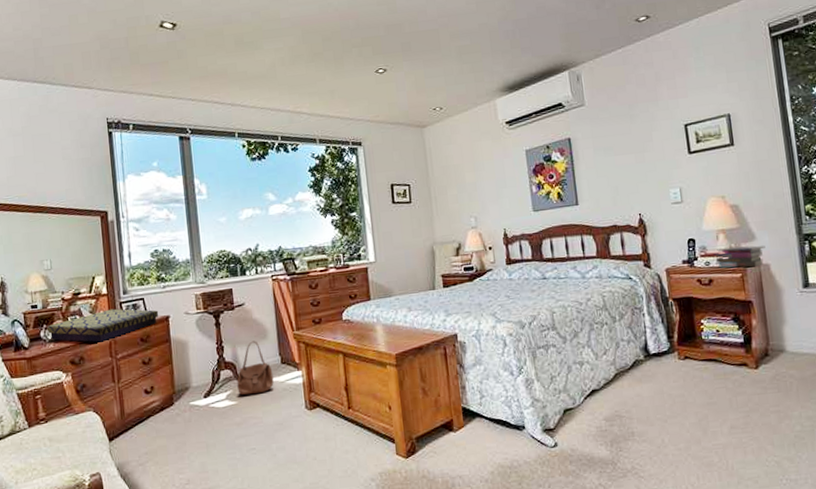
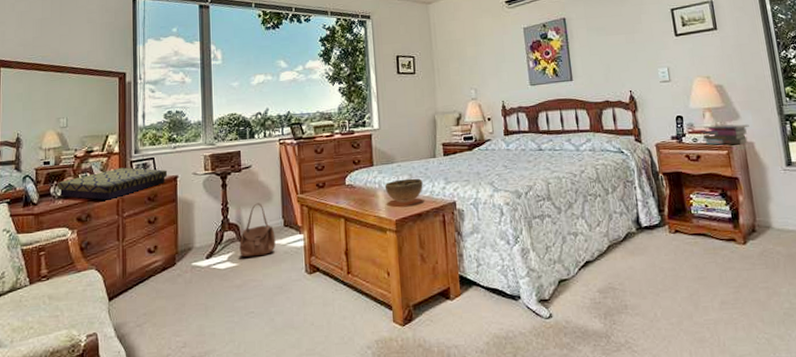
decorative bowl: none [383,311,423,337] -> present [385,178,423,204]

